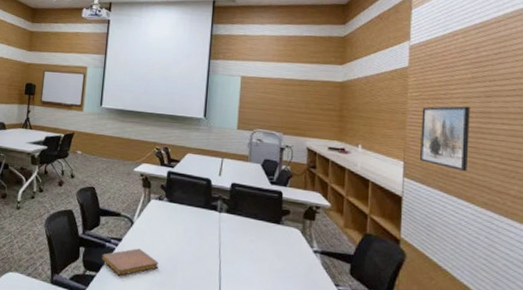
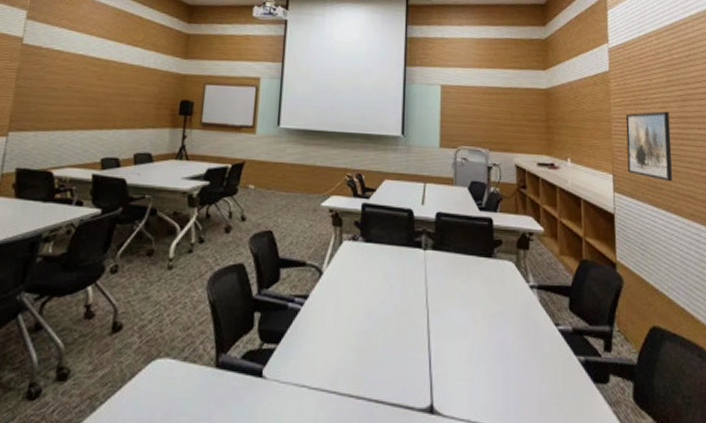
notebook: present [101,248,159,276] -> none [283,306,355,345]

